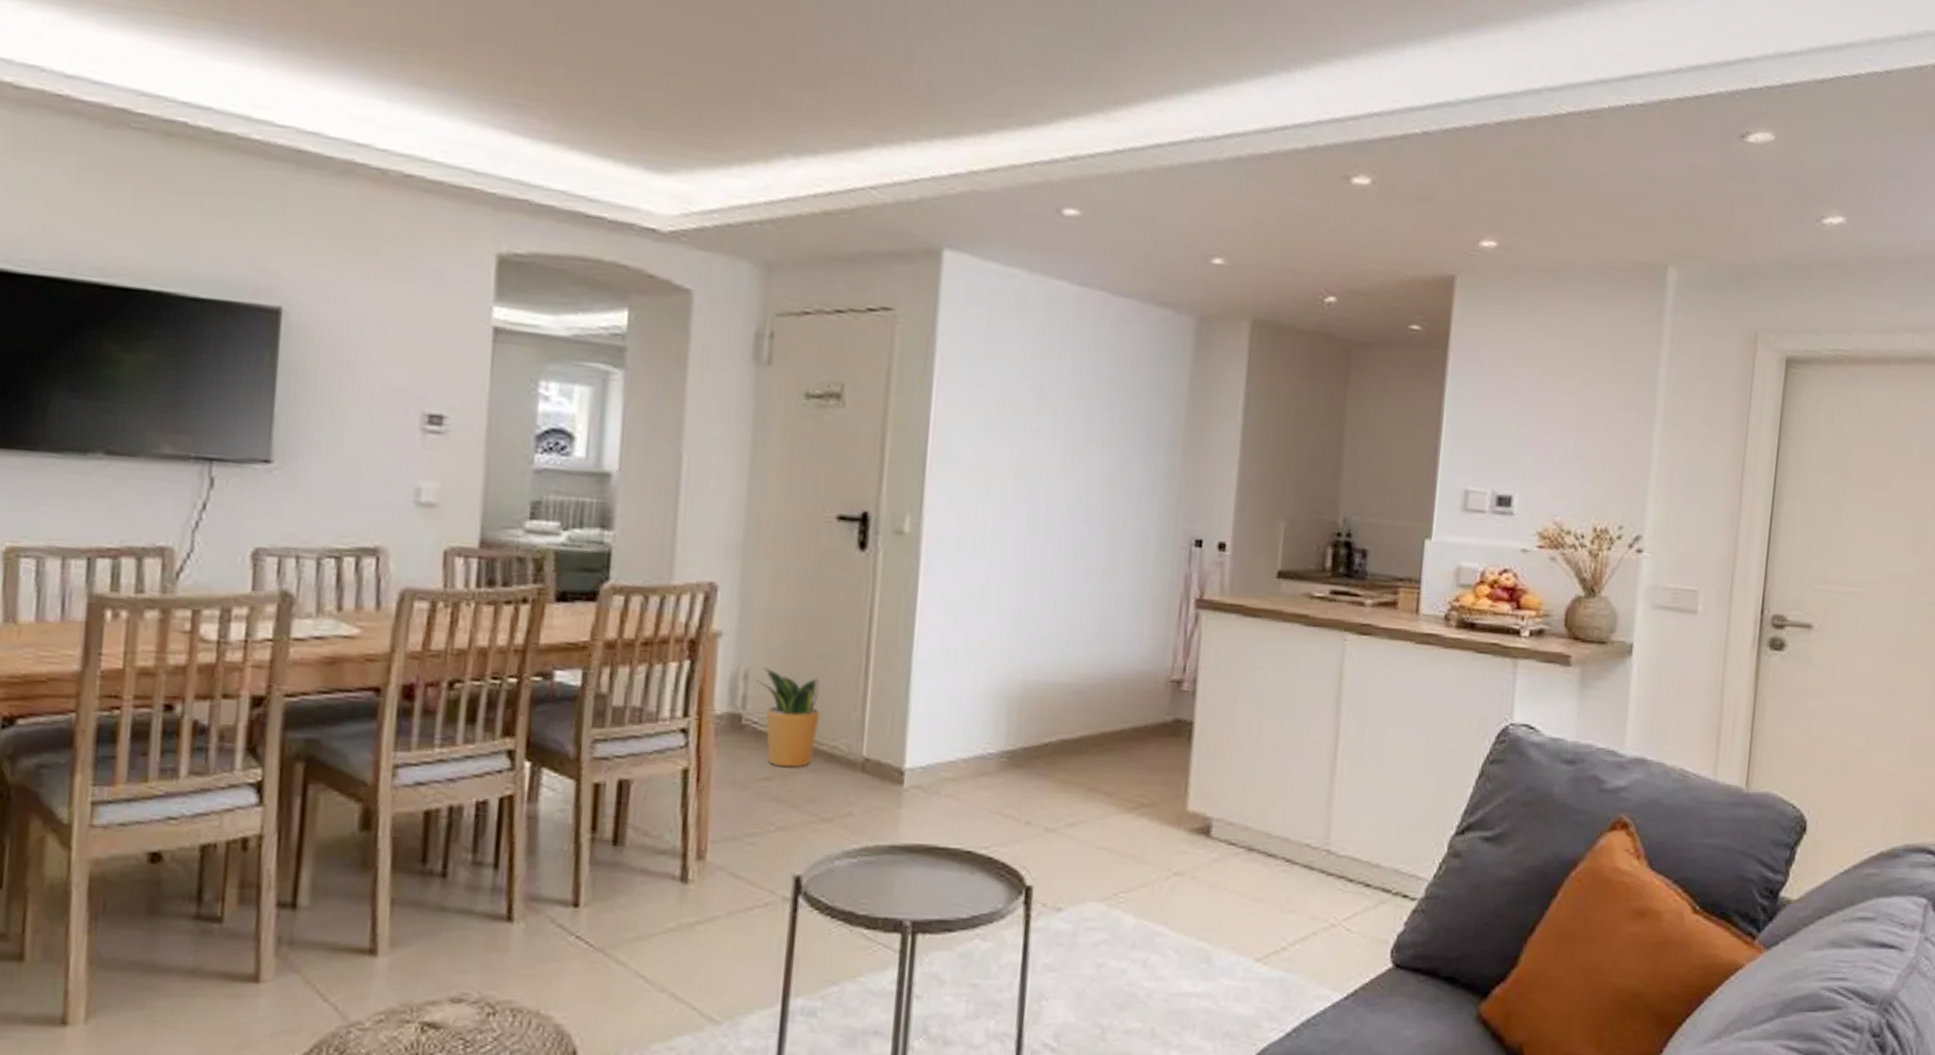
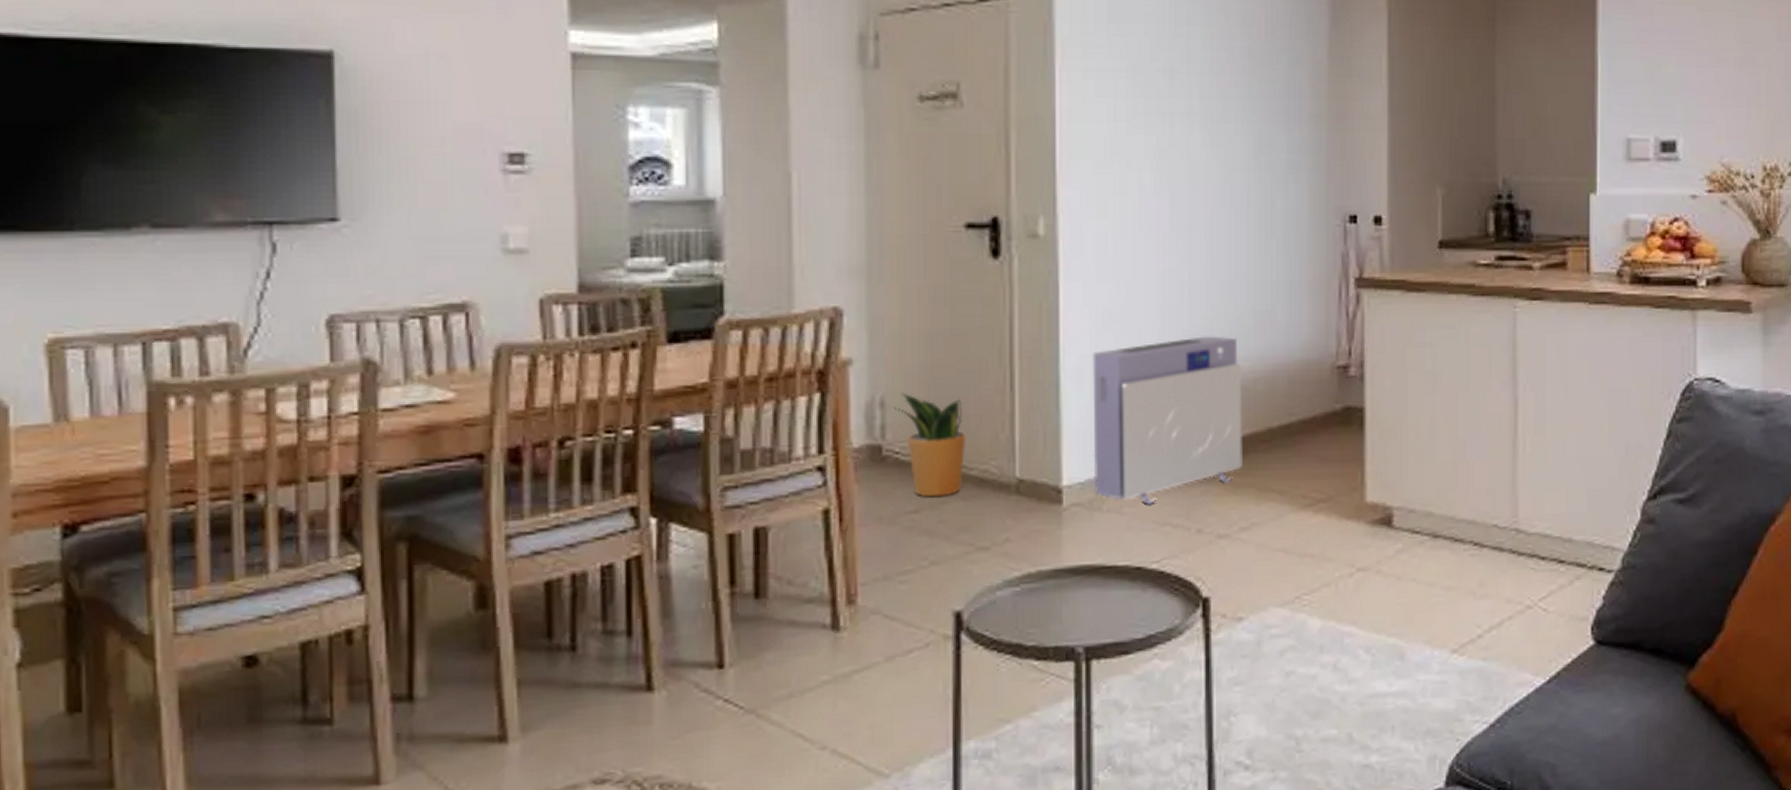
air purifier: none [934,640,1081,795] -> present [1092,336,1242,506]

